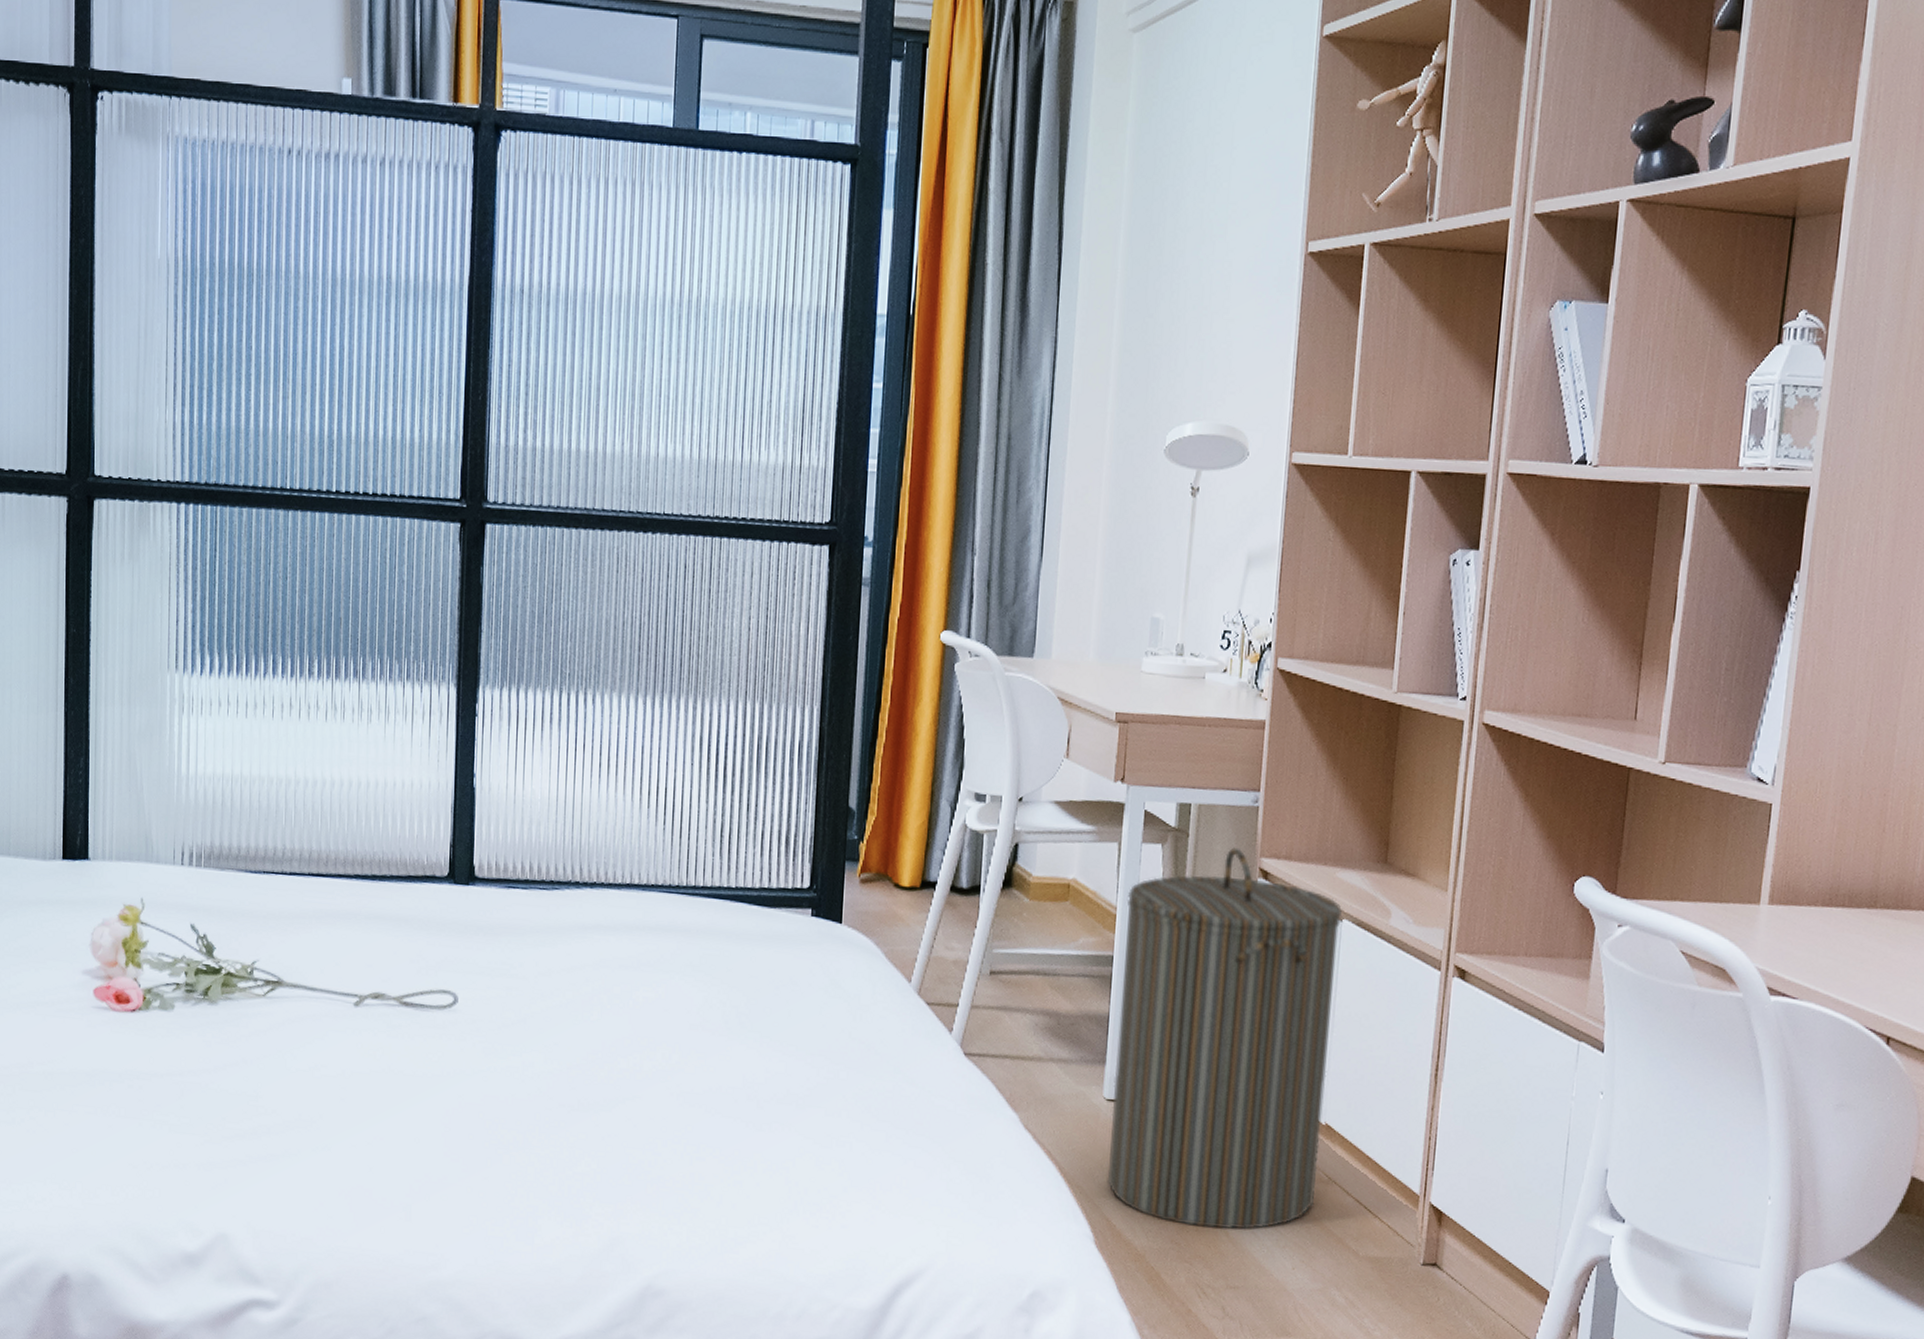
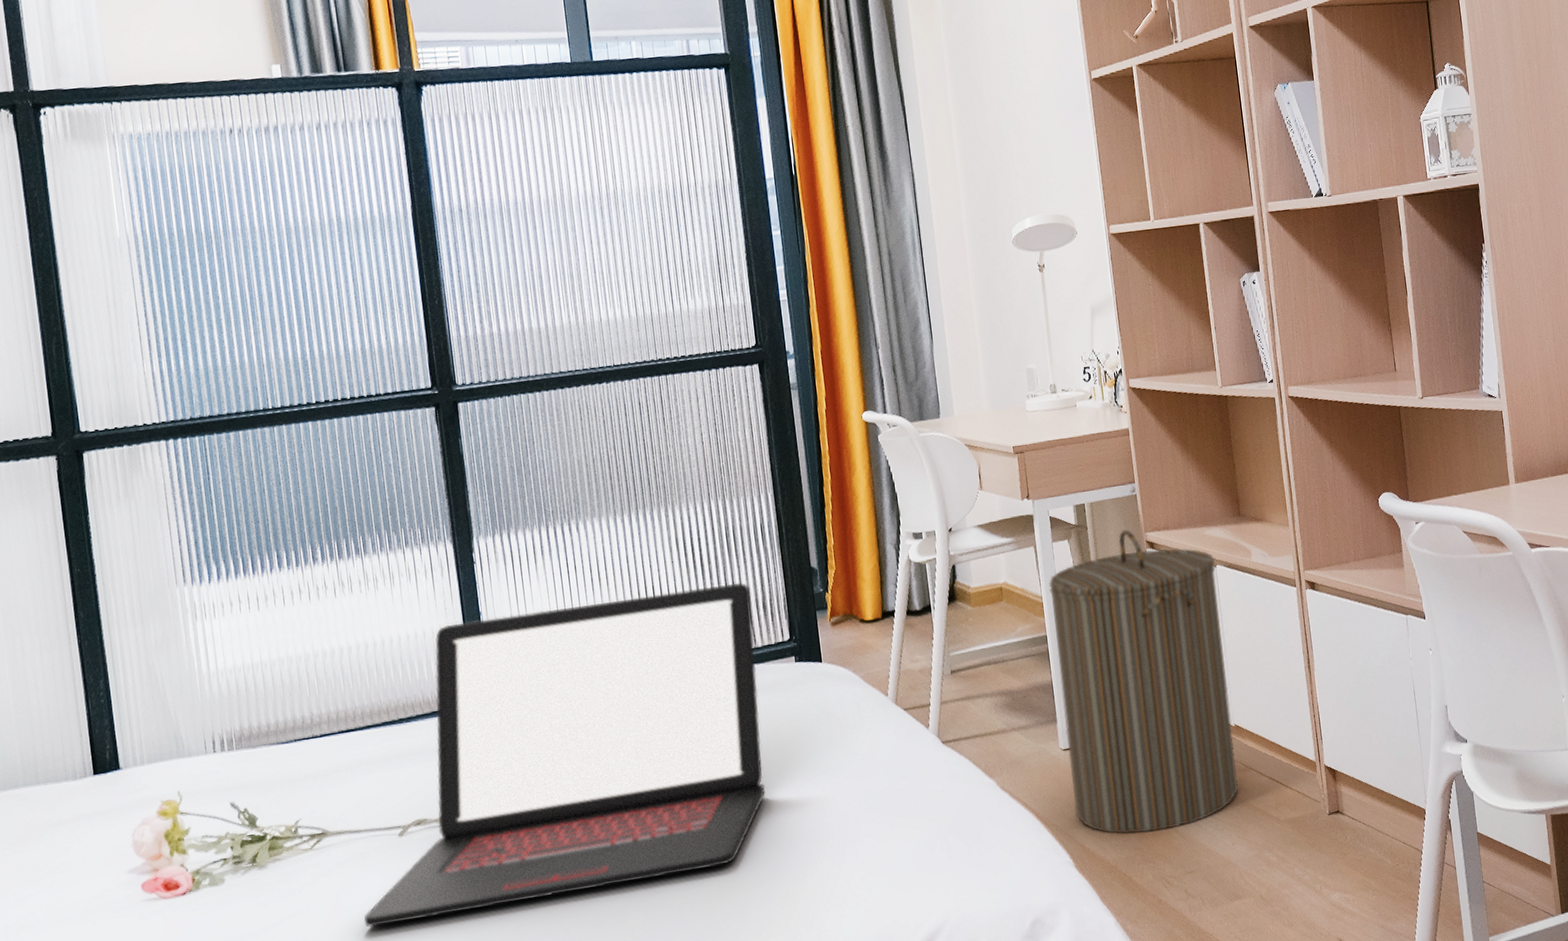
laptop: none [307,781,775,1131] -> present [364,582,766,927]

